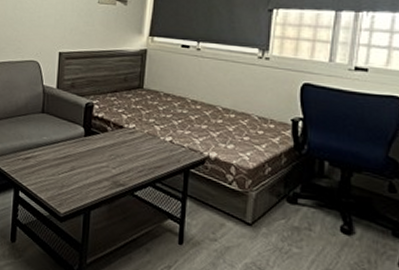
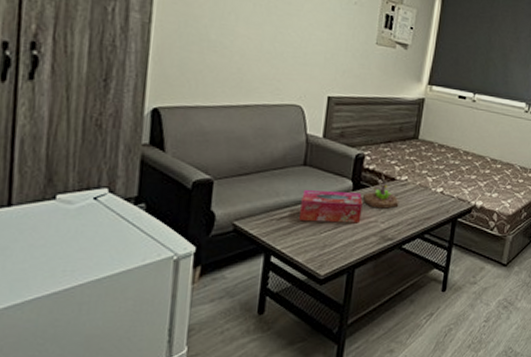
tissue box: none [40,135,94,168] -> present [299,190,363,224]
succulent planter: none [94,131,129,155] -> present [363,184,400,209]

